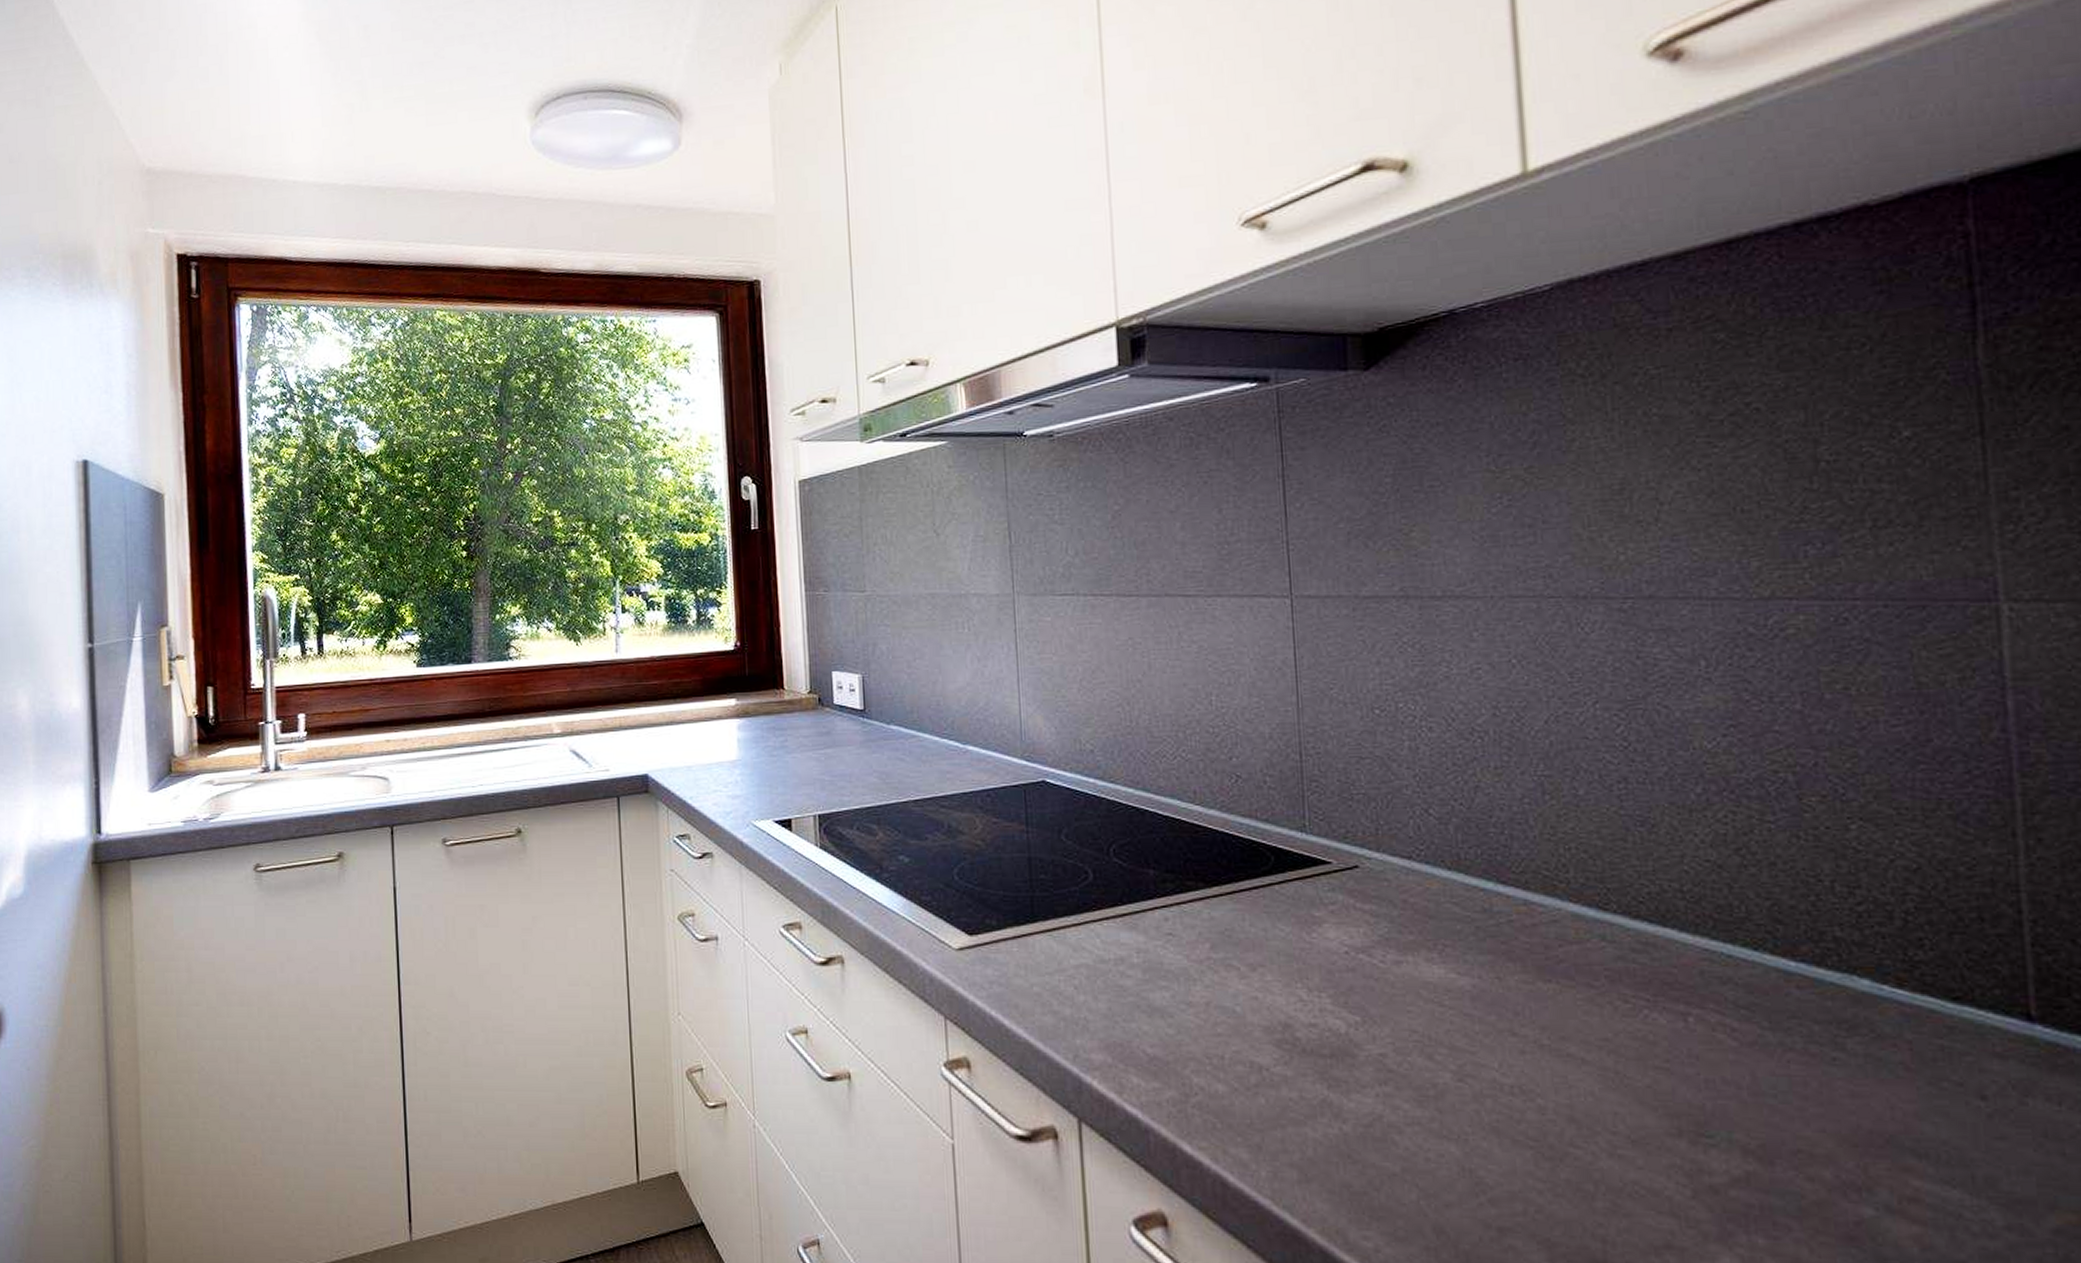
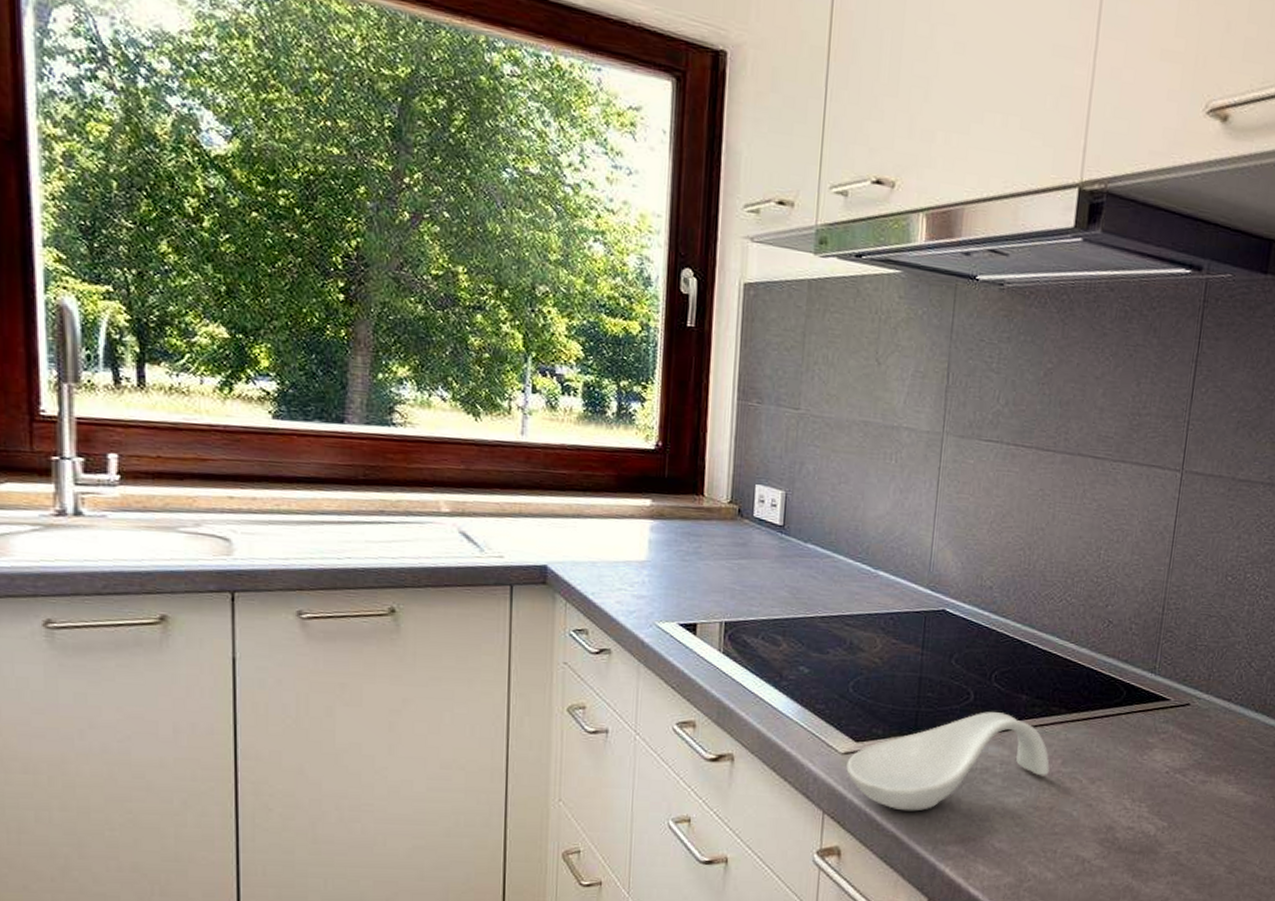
spoon rest: none [963,892,1197,1013] -> present [846,712,1050,811]

